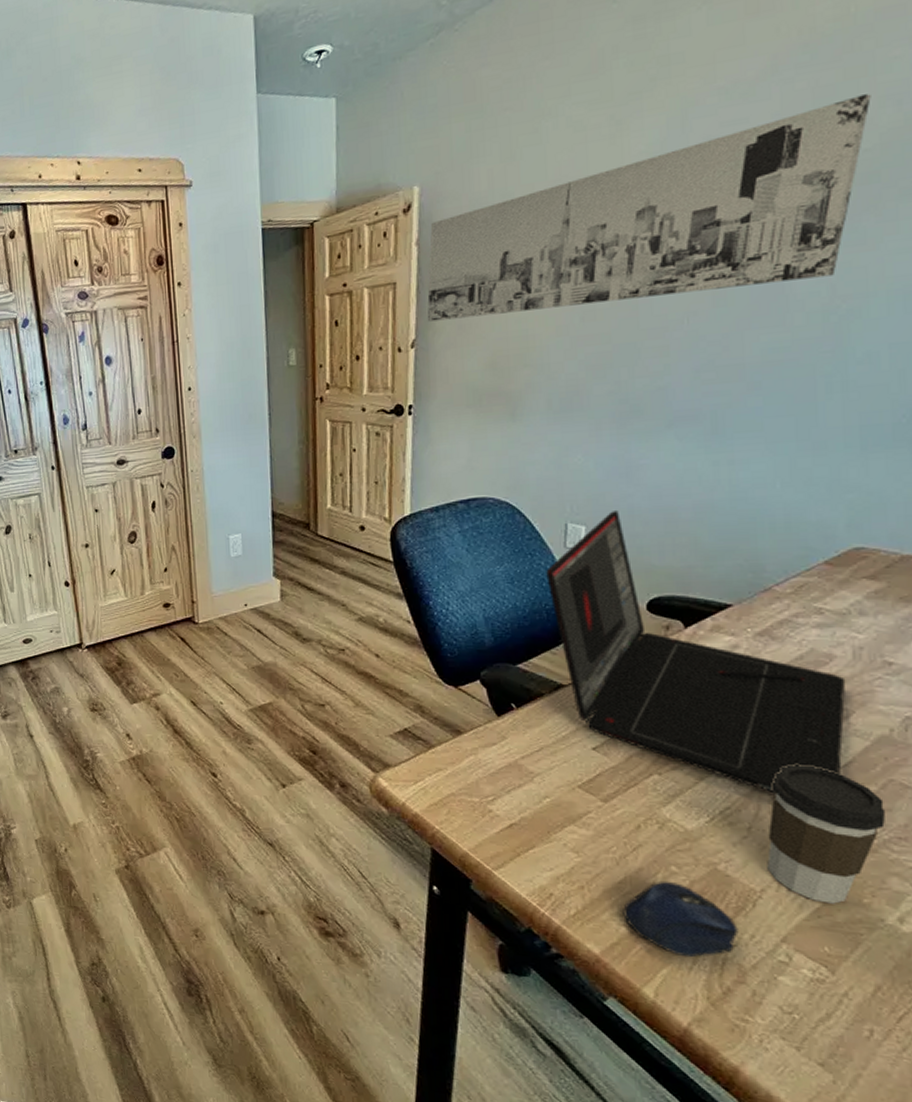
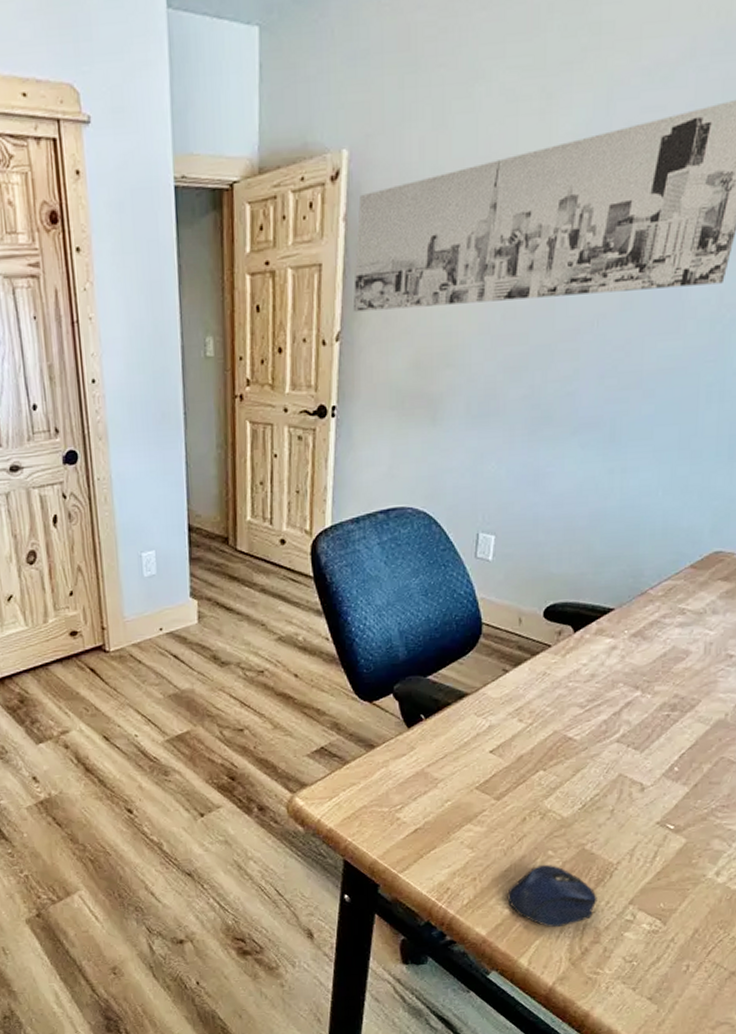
laptop: present [546,509,846,794] -> none [457,518,697,778]
coffee cup: present [767,765,886,904] -> none [623,751,716,867]

